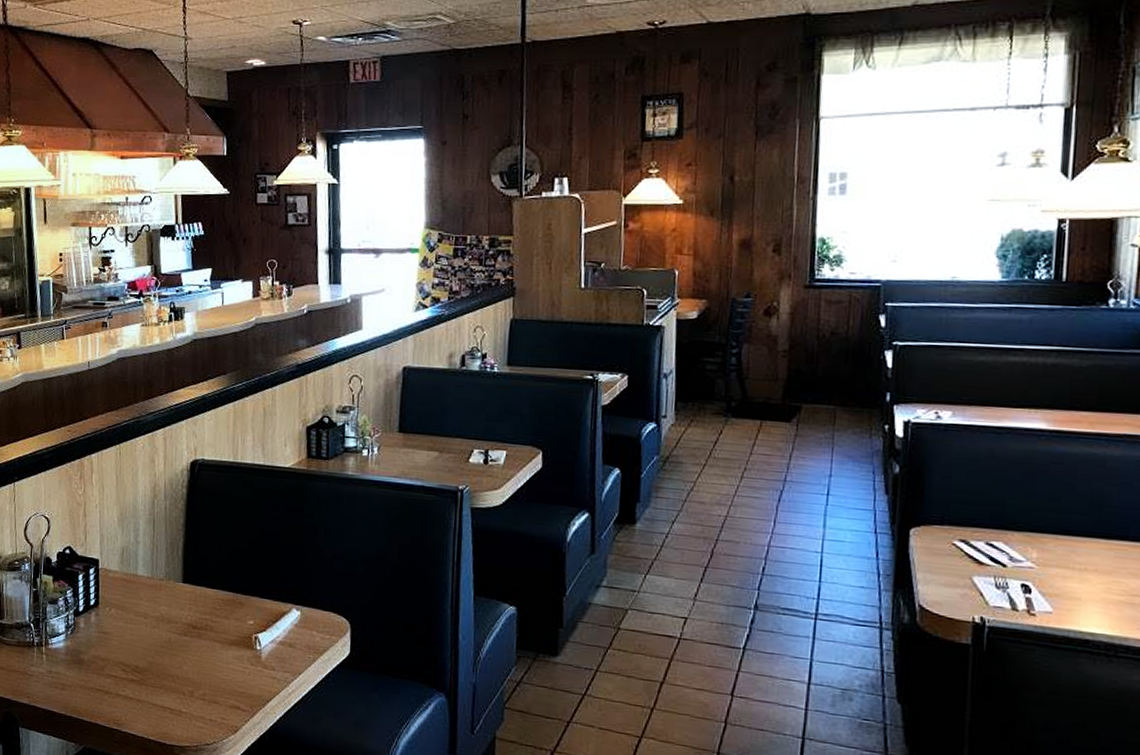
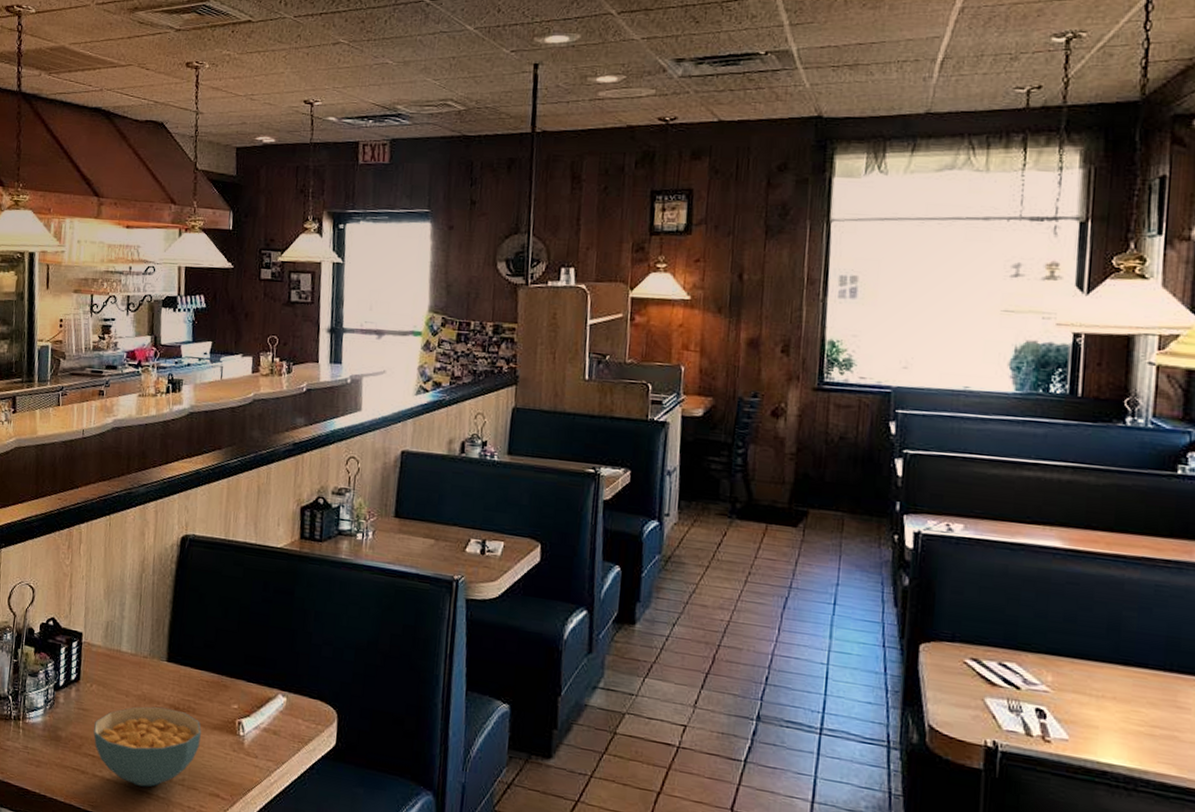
cereal bowl: none [115,626,219,704] -> present [93,706,201,787]

